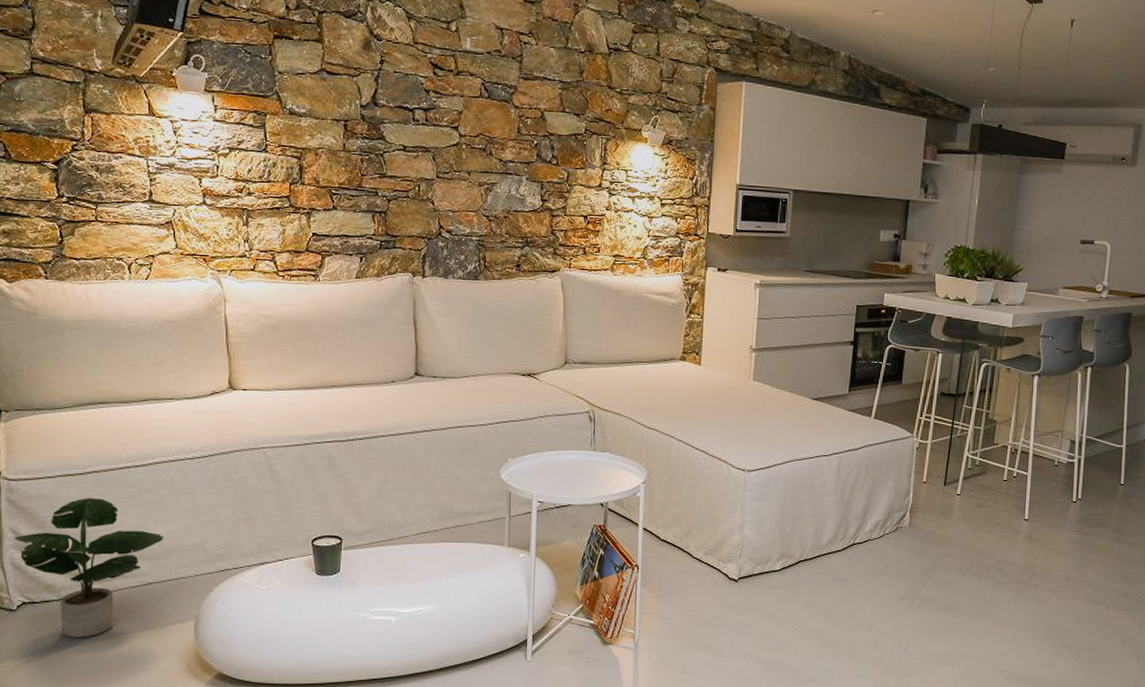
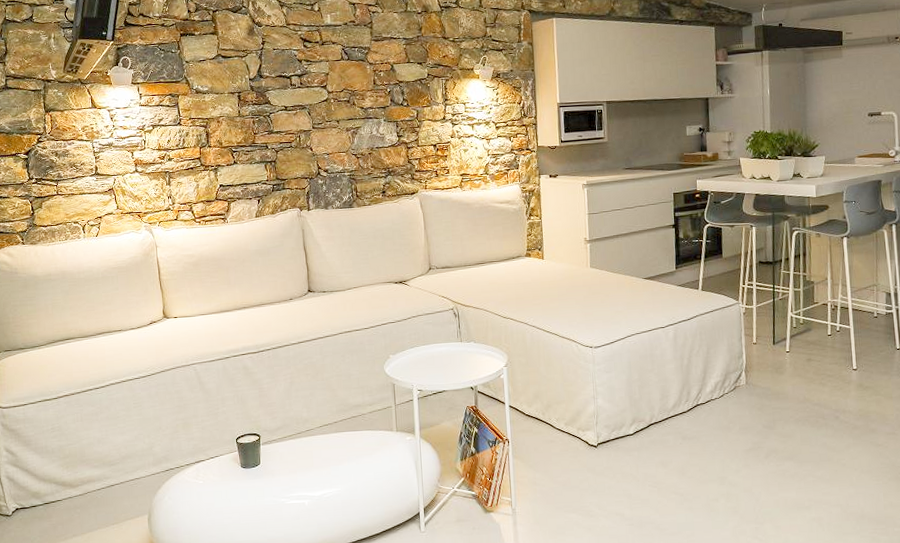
potted plant: present [13,498,164,638] -> none [7,417,121,536]

